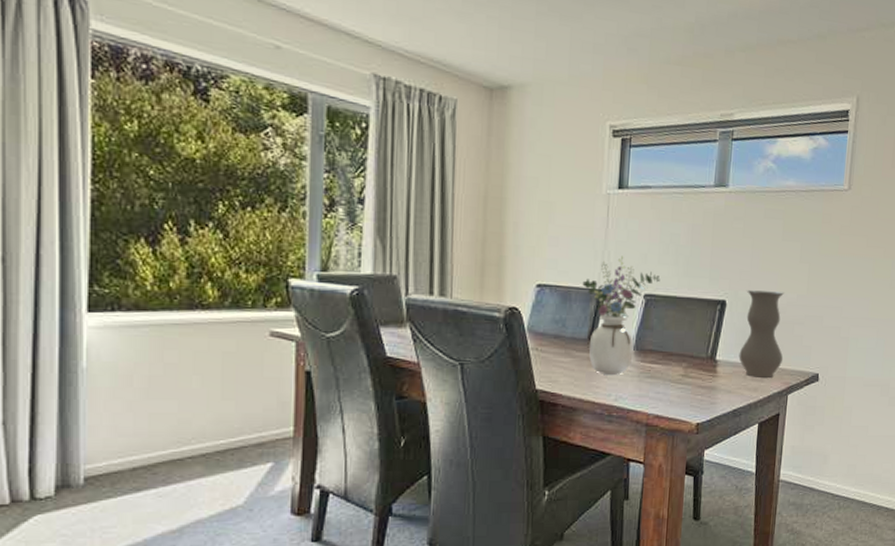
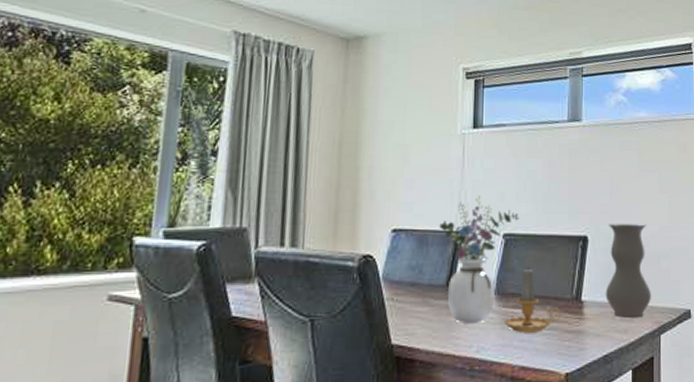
candle: none [641,326,696,386] -> present [504,267,562,333]

